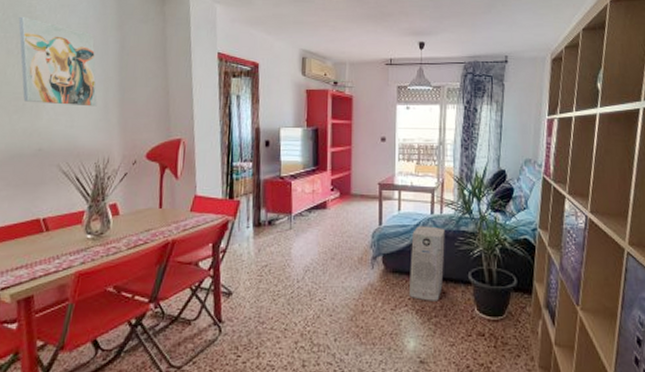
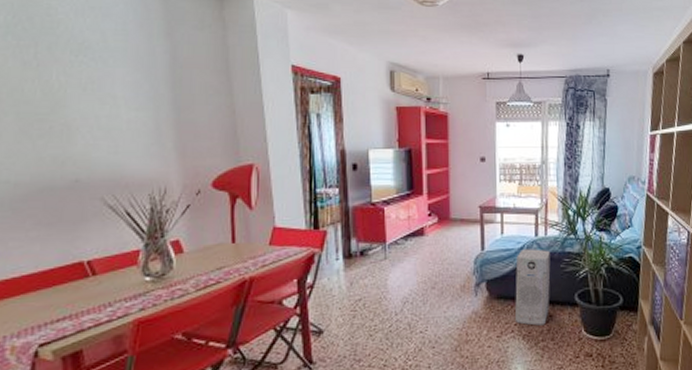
wall art: present [18,16,97,107] -> none [34,20,147,129]

